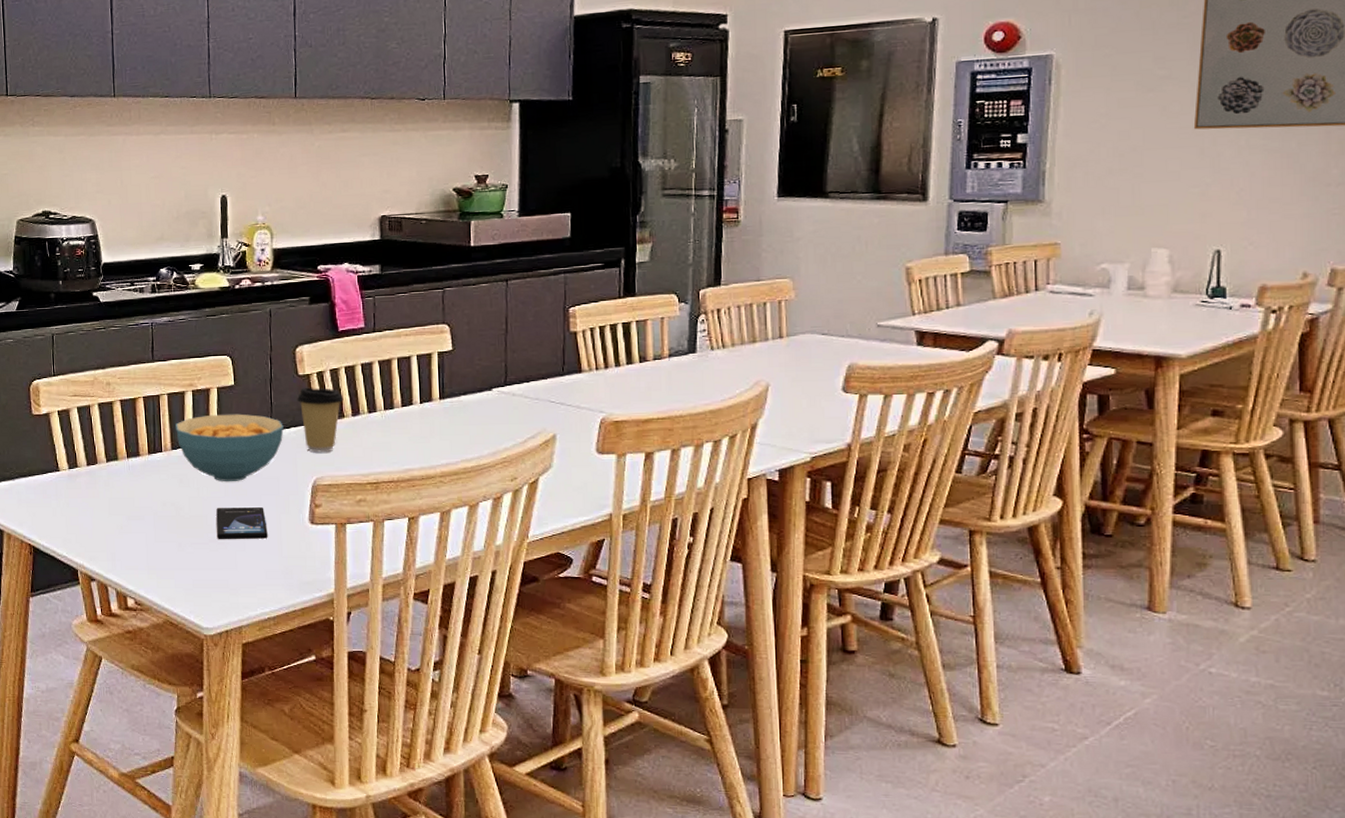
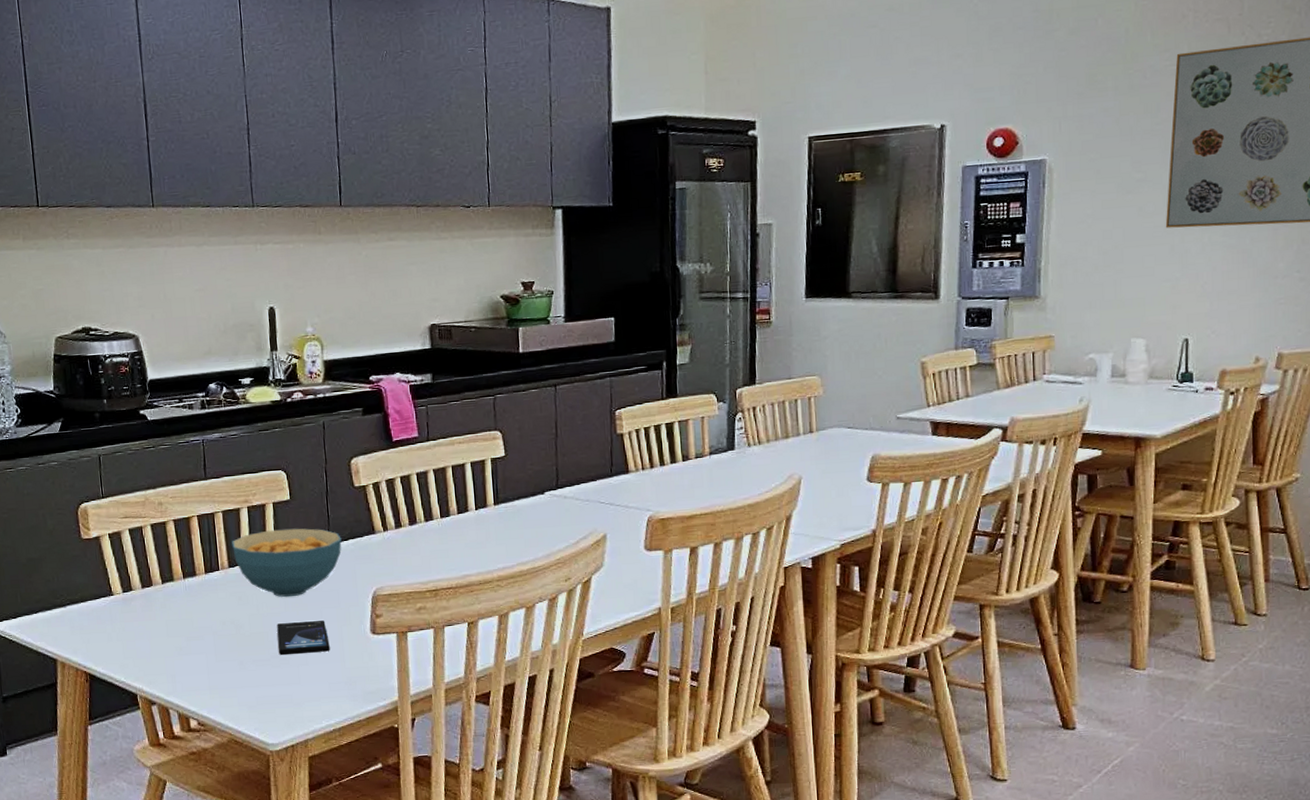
coffee cup: present [296,387,344,453] -> none [353,498,401,563]

